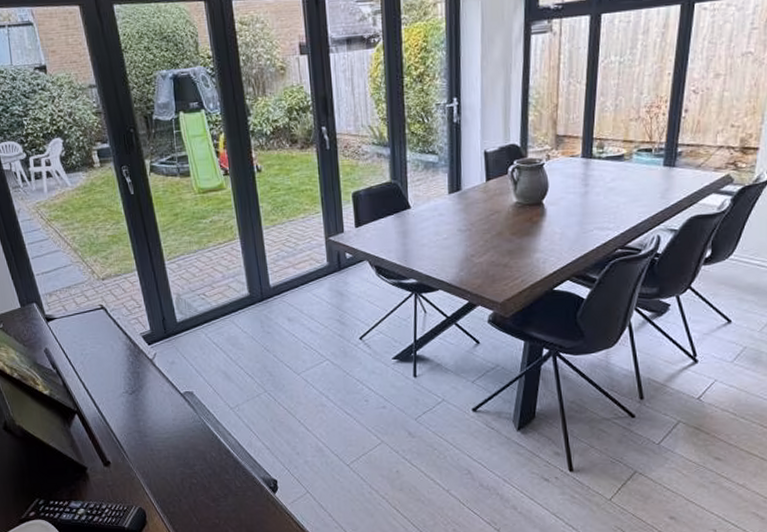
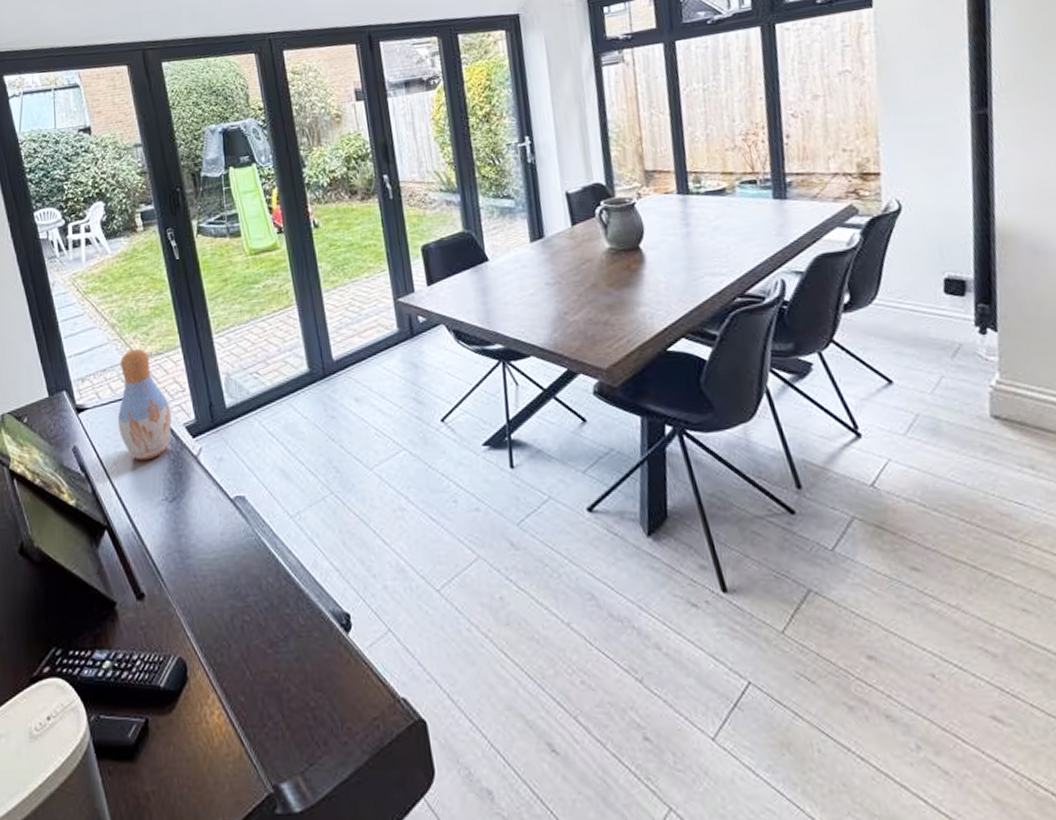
vase: none [82,270,130,362] -> present [117,348,172,461]

